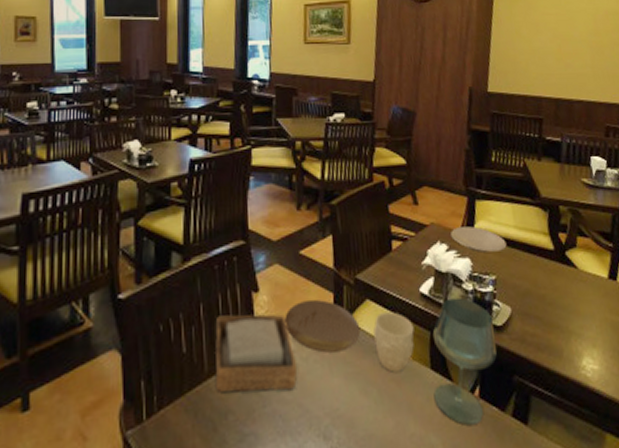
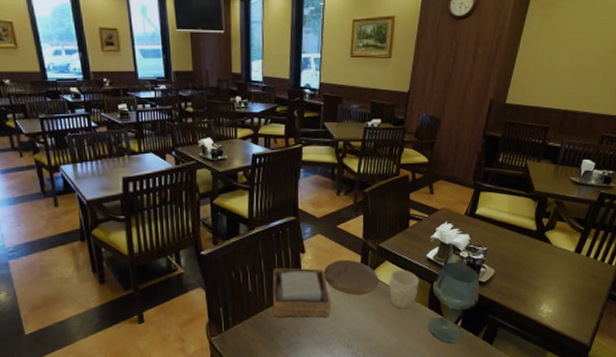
saucer: present [451,226,507,253] -> none [457,211,500,231]

